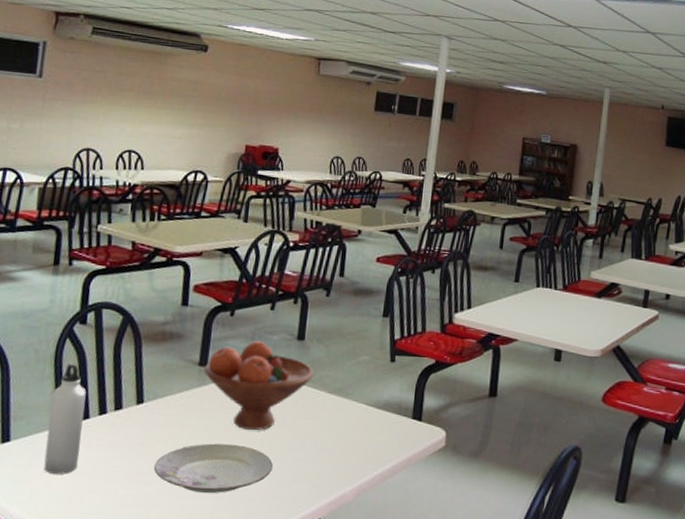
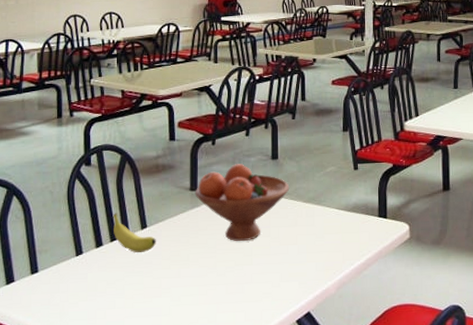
water bottle: present [43,363,86,474] -> none [69,199,98,296]
fruit: none [104,382,153,432] -> present [112,213,156,253]
plate: present [153,443,273,494] -> none [162,255,263,300]

